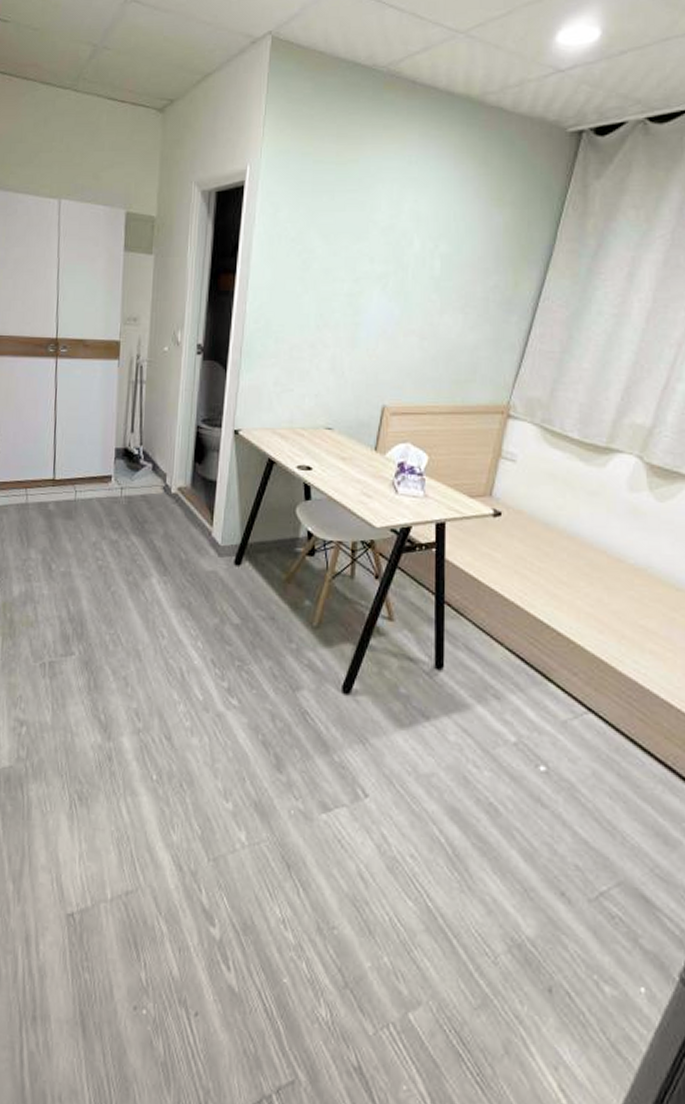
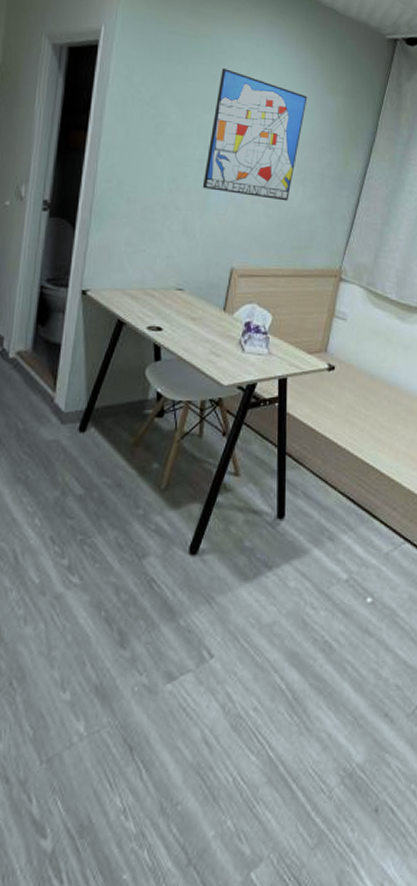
wall art: none [351,193,469,332] -> present [202,68,308,201]

